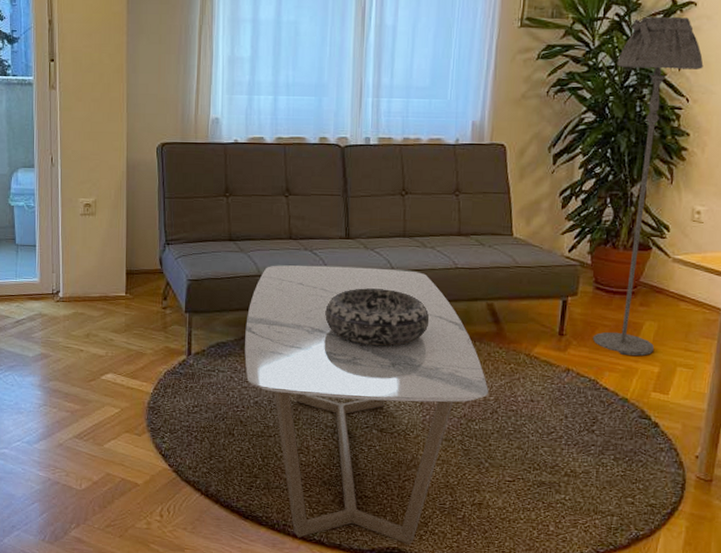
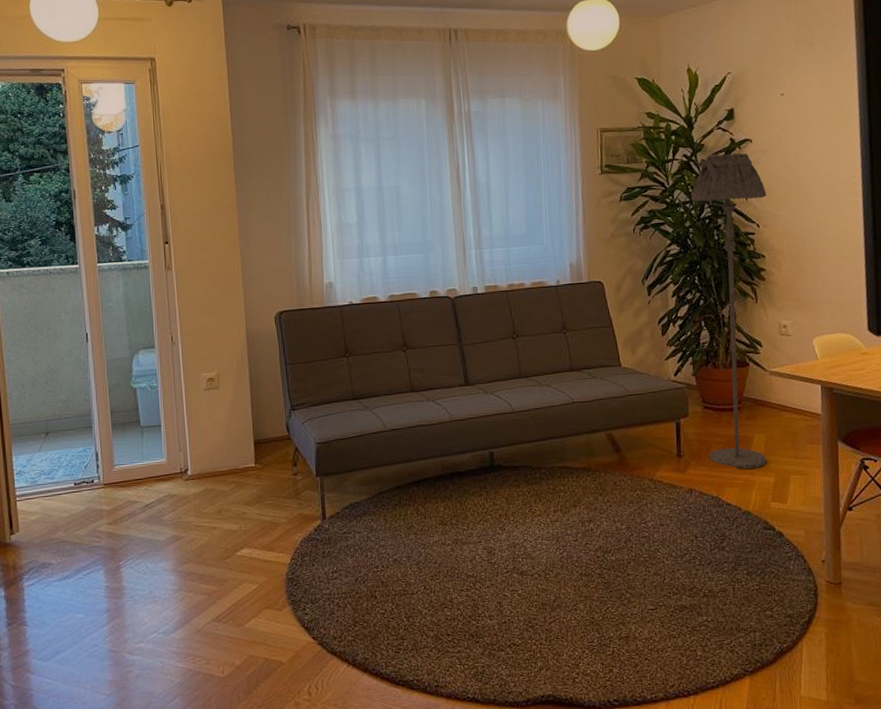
coffee table: present [245,265,488,544] -> none [377,409,620,698]
decorative bowl: present [325,288,430,346] -> none [453,430,555,488]

